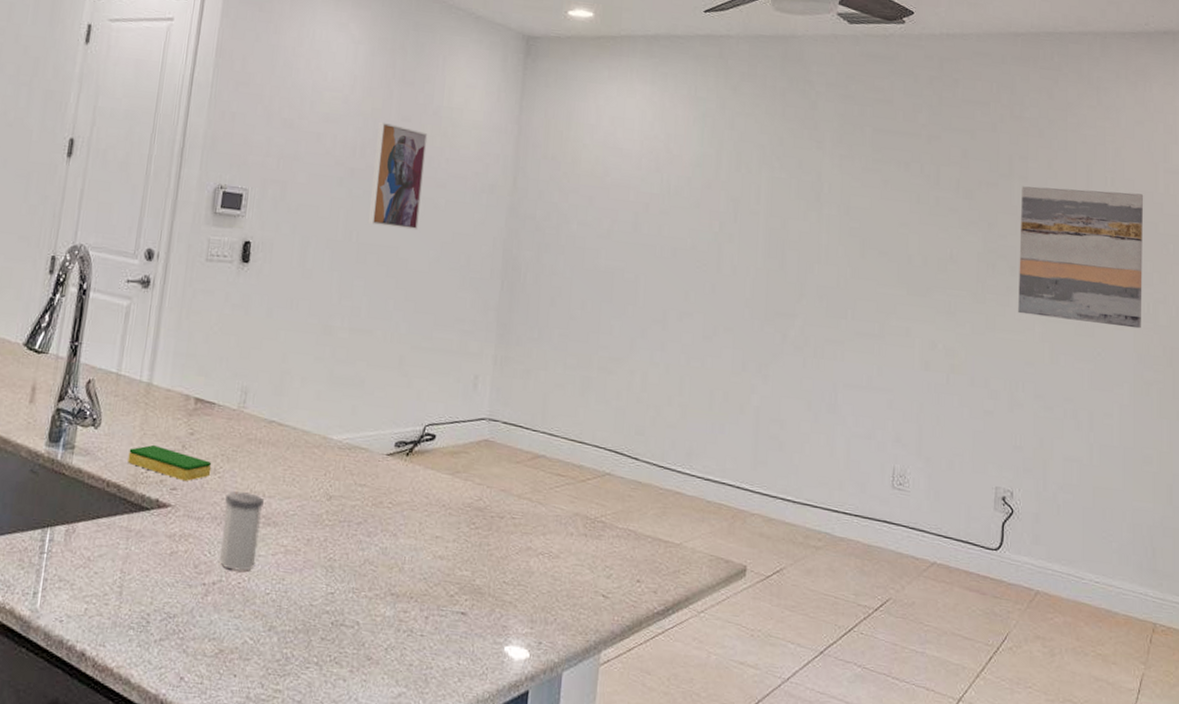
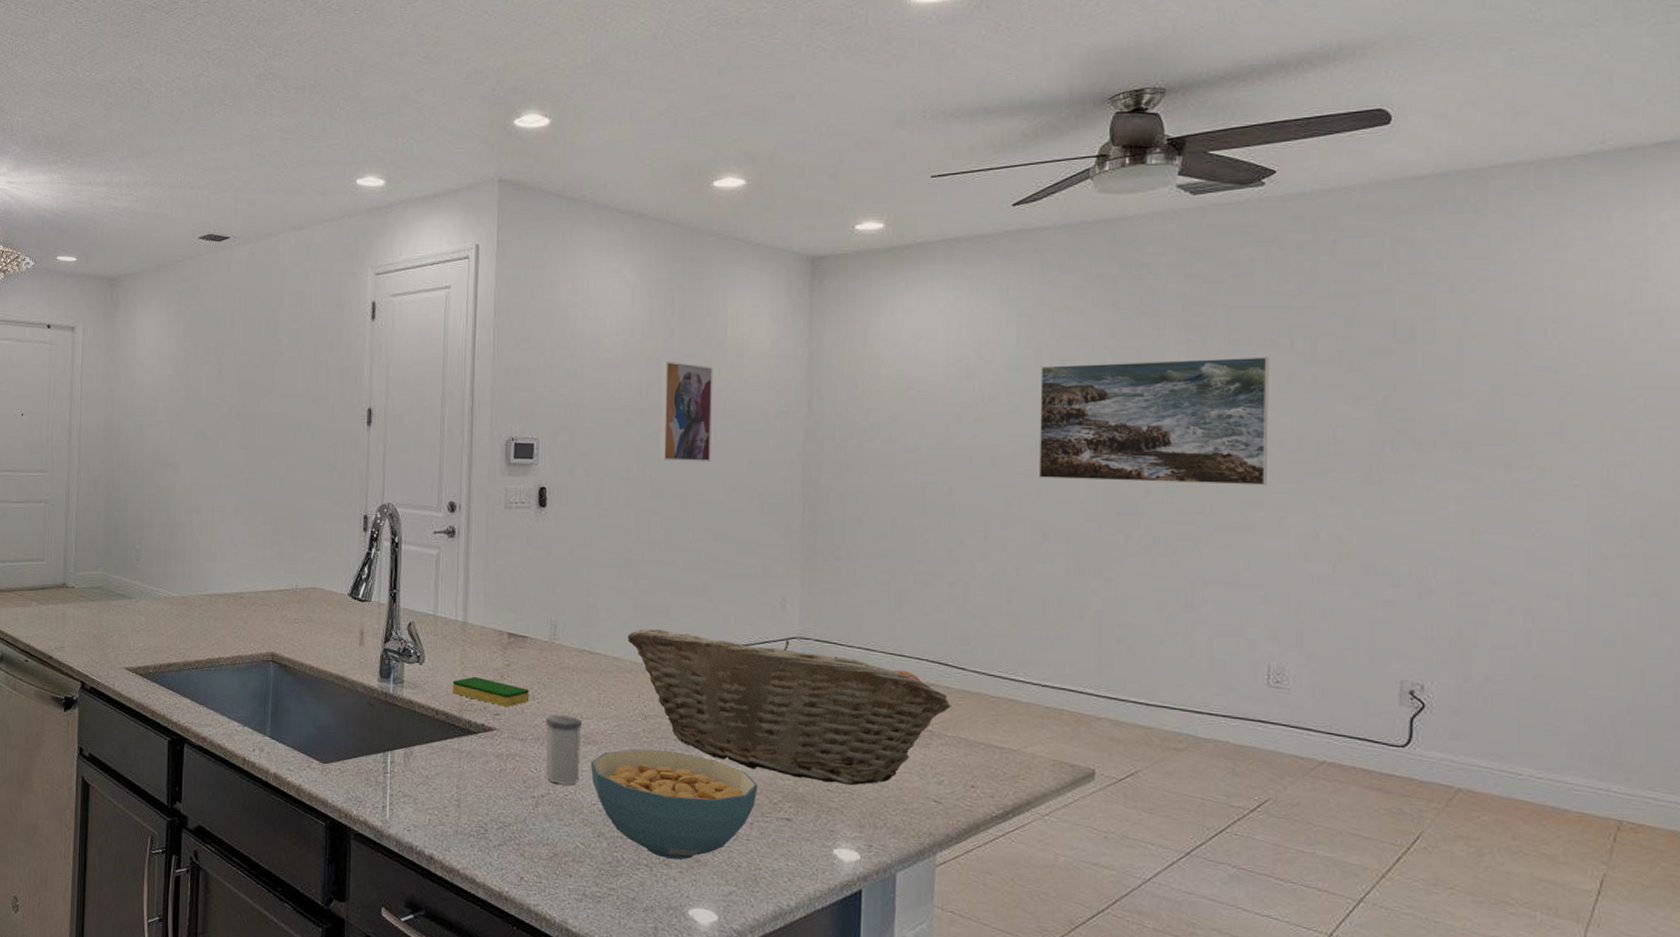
cereal bowl: none [268,532,437,657] -> present [590,749,758,860]
fruit basket: none [319,401,624,578] -> present [627,629,951,786]
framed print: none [712,166,903,297] -> present [1038,357,1269,486]
wall art: present [1018,186,1144,329] -> none [1426,344,1600,498]

